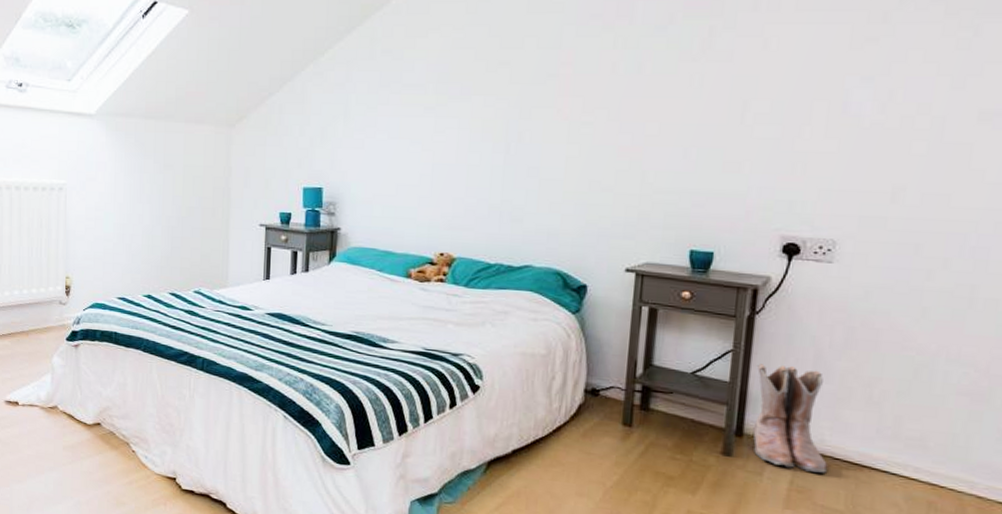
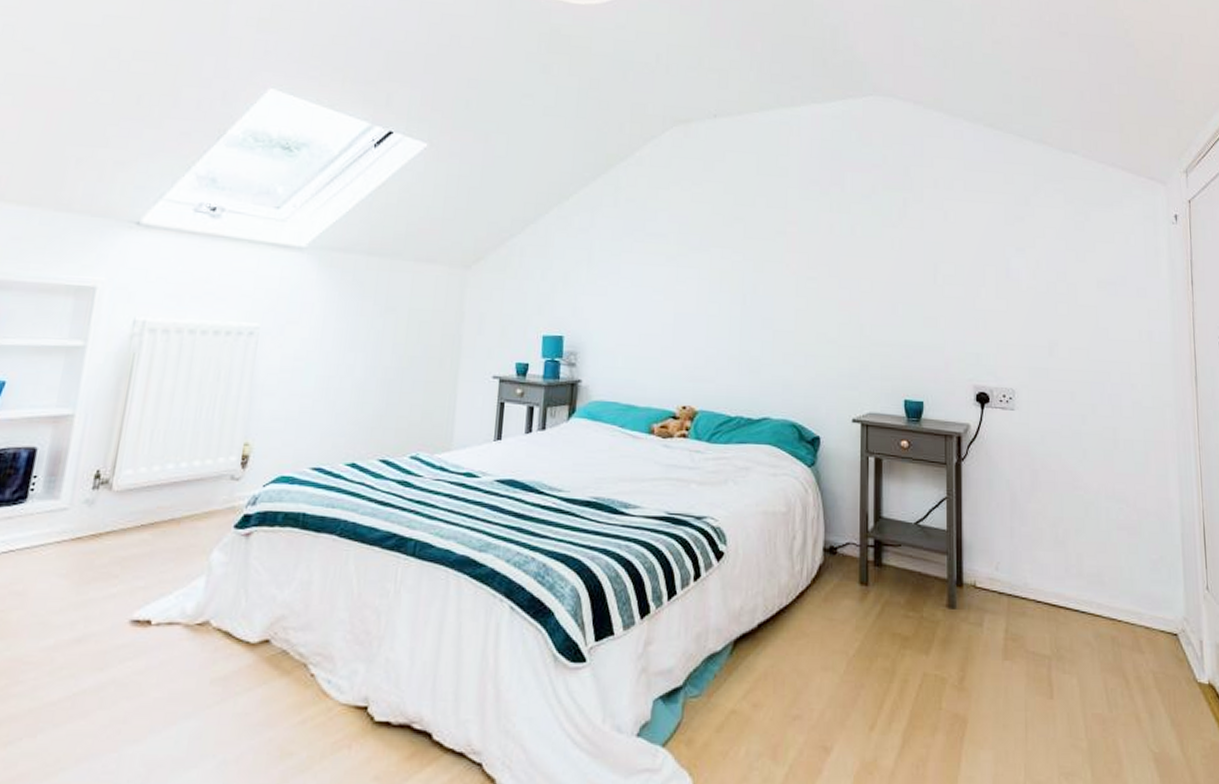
boots: present [752,364,827,473] -> none [967,510,1032,618]

